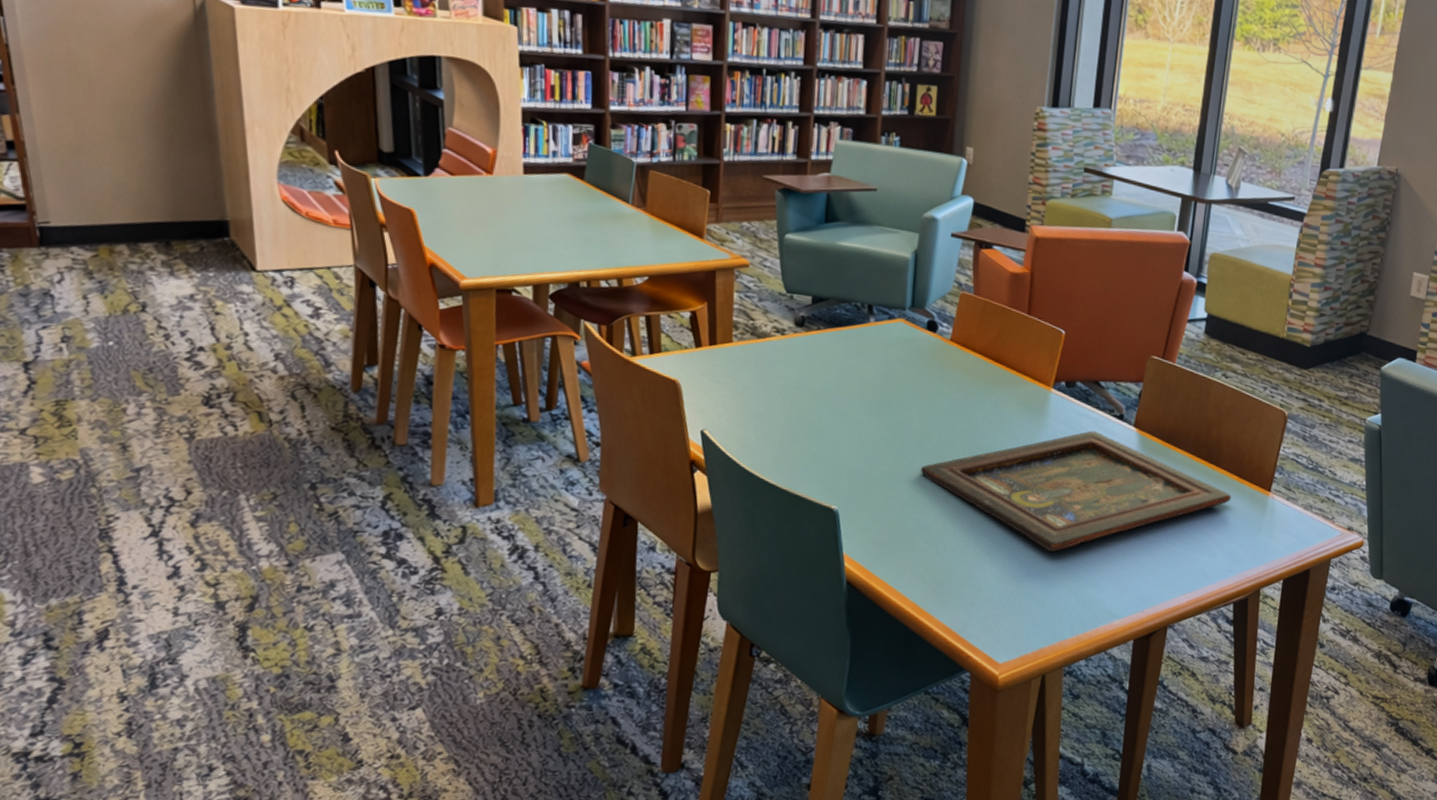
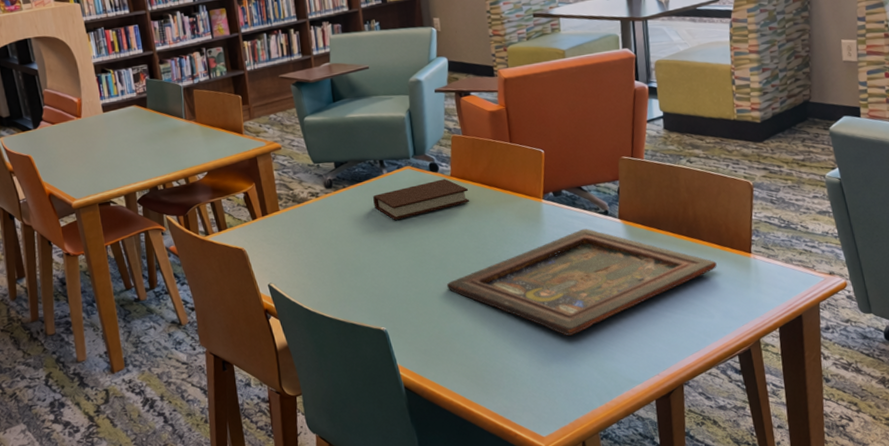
book: none [851,341,968,381] -> present [373,179,469,220]

